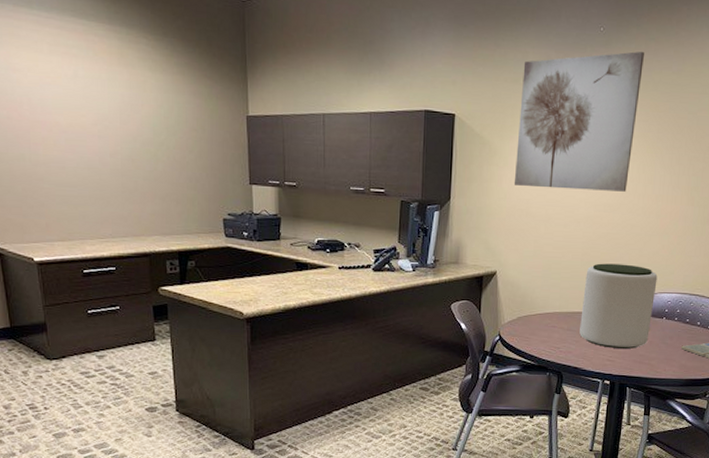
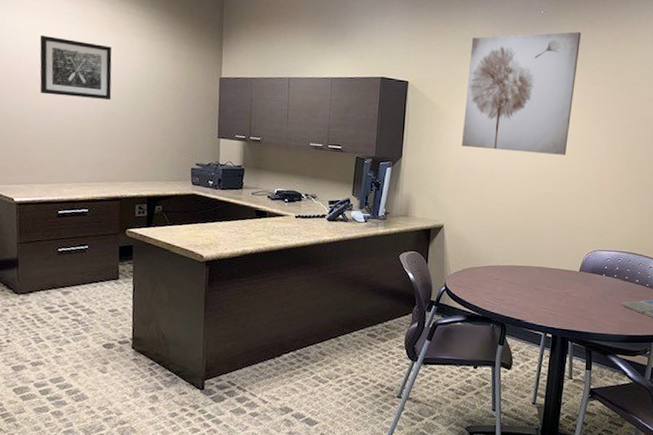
wall art: none [40,71,128,145] -> present [39,34,112,100]
plant pot: present [579,263,658,349] -> none [522,220,597,303]

